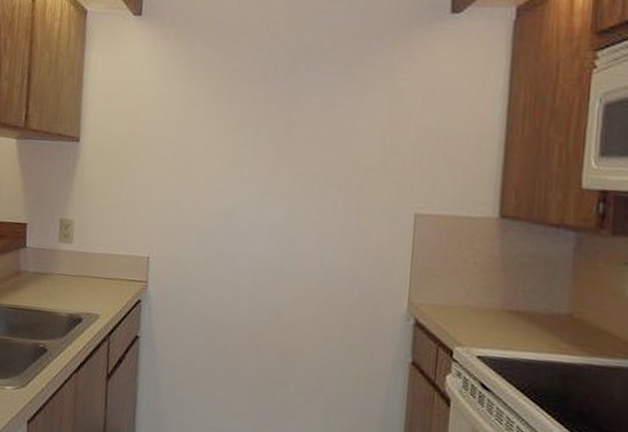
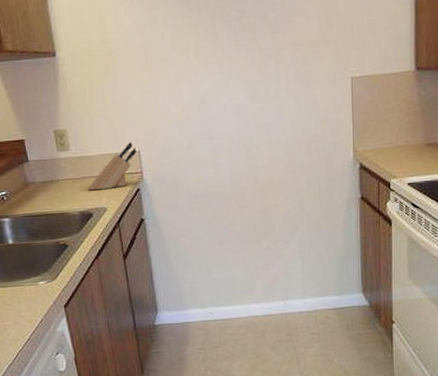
knife block: none [82,245,146,294] -> present [87,142,137,191]

